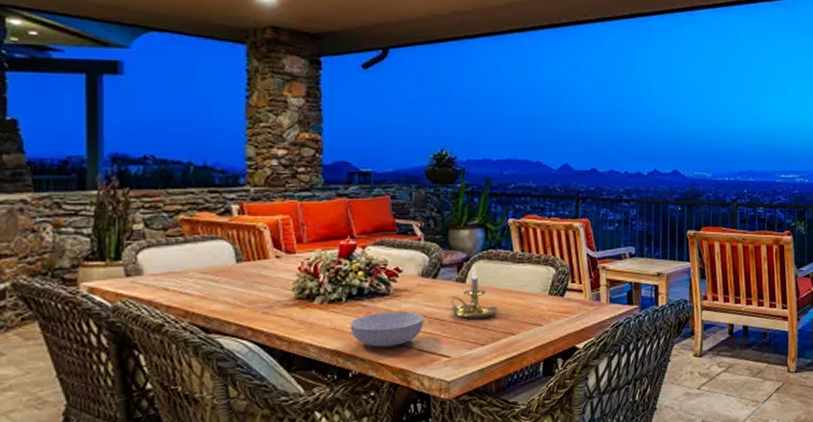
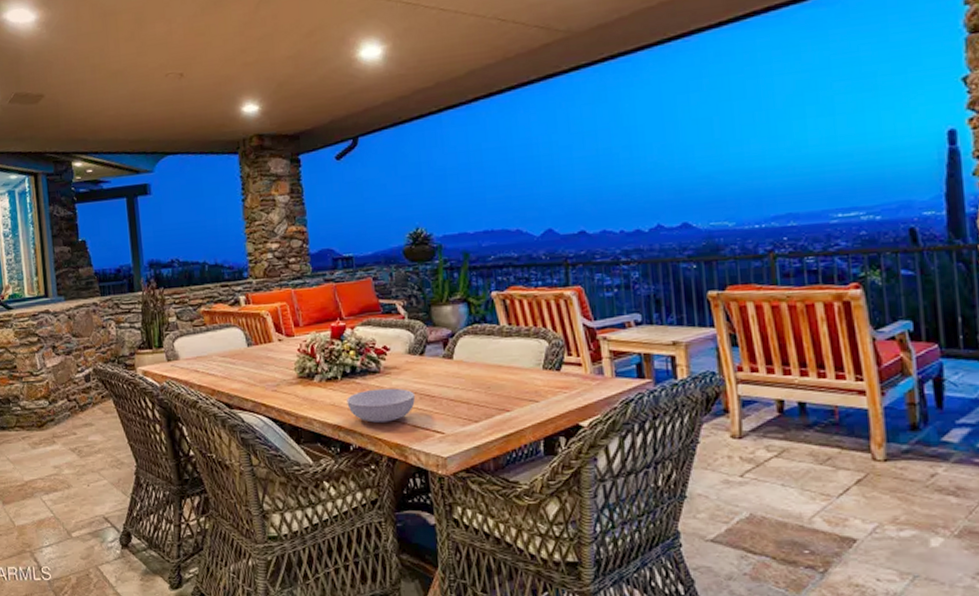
candle holder: present [448,265,498,320] -> none [436,340,489,396]

